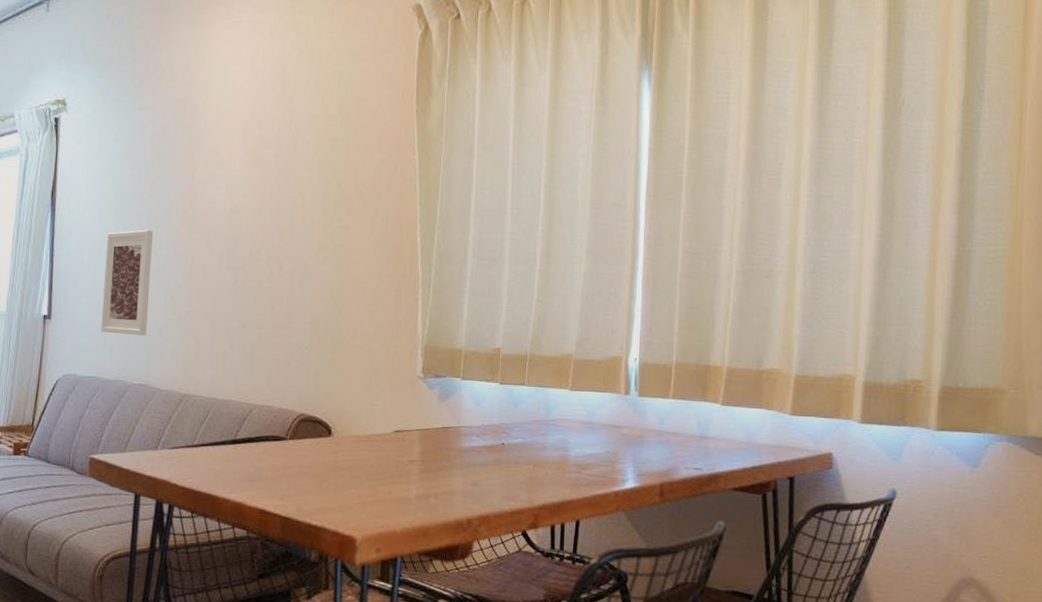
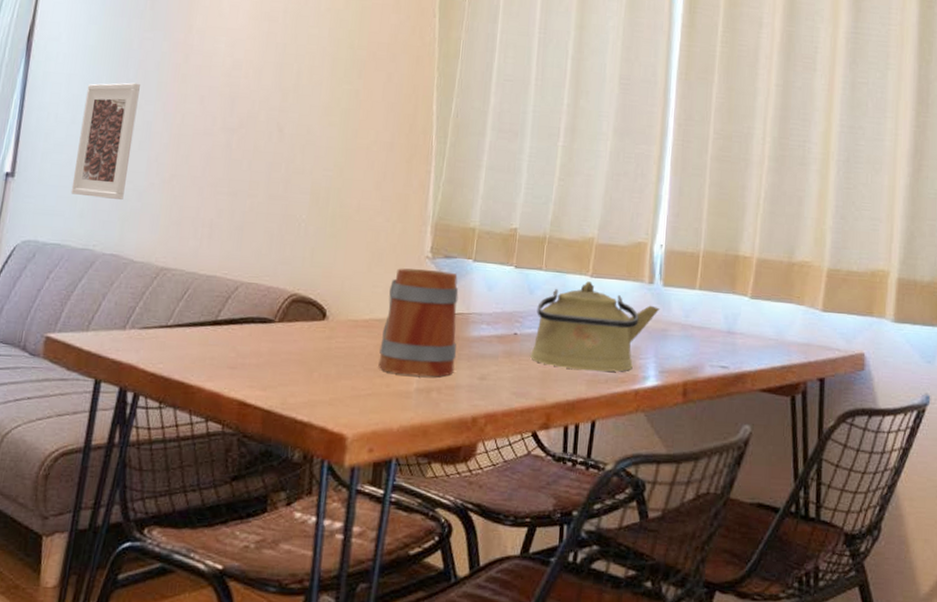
mug: none [380,388,451,484] -> present [378,268,459,377]
kettle: none [516,394,636,476] -> present [529,281,660,372]

